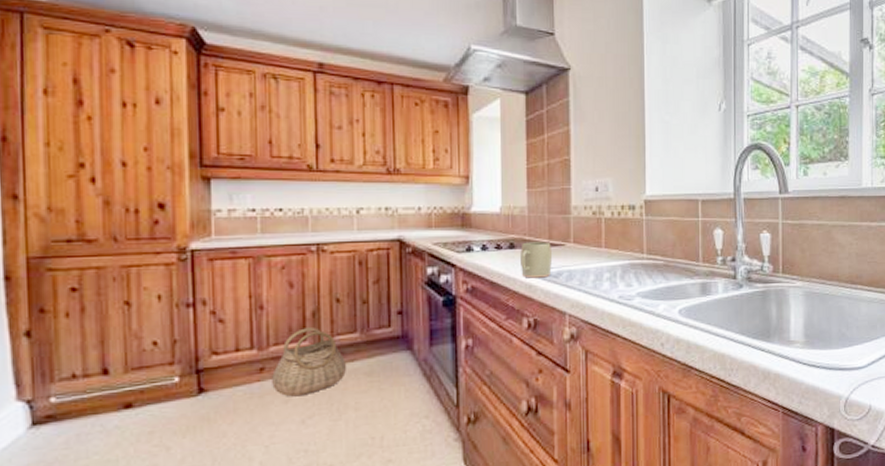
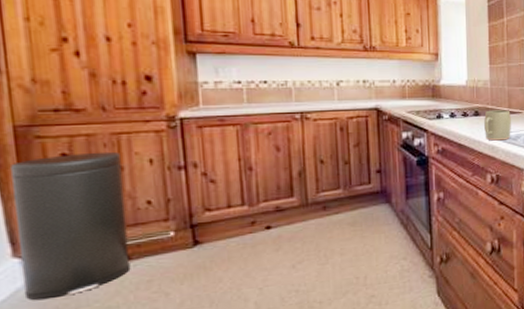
pedal bin: none [20,286,132,450] -> present [9,151,131,301]
basket: present [272,327,347,397] -> none [263,185,333,246]

